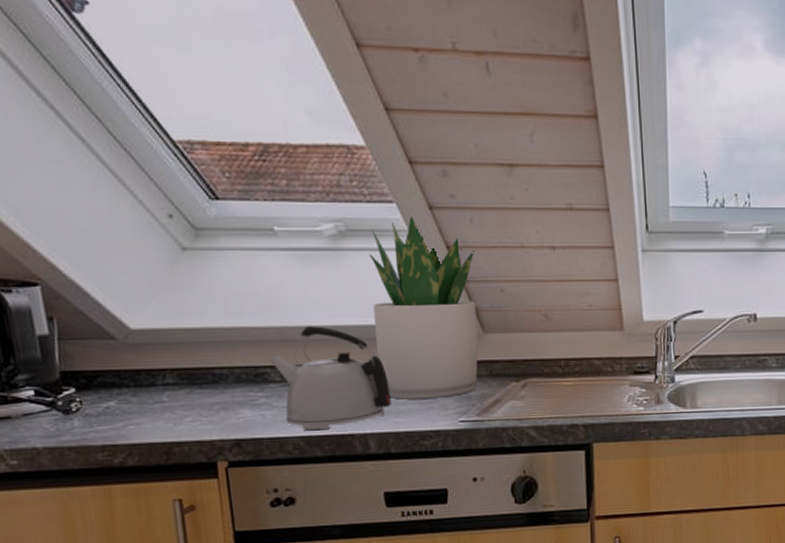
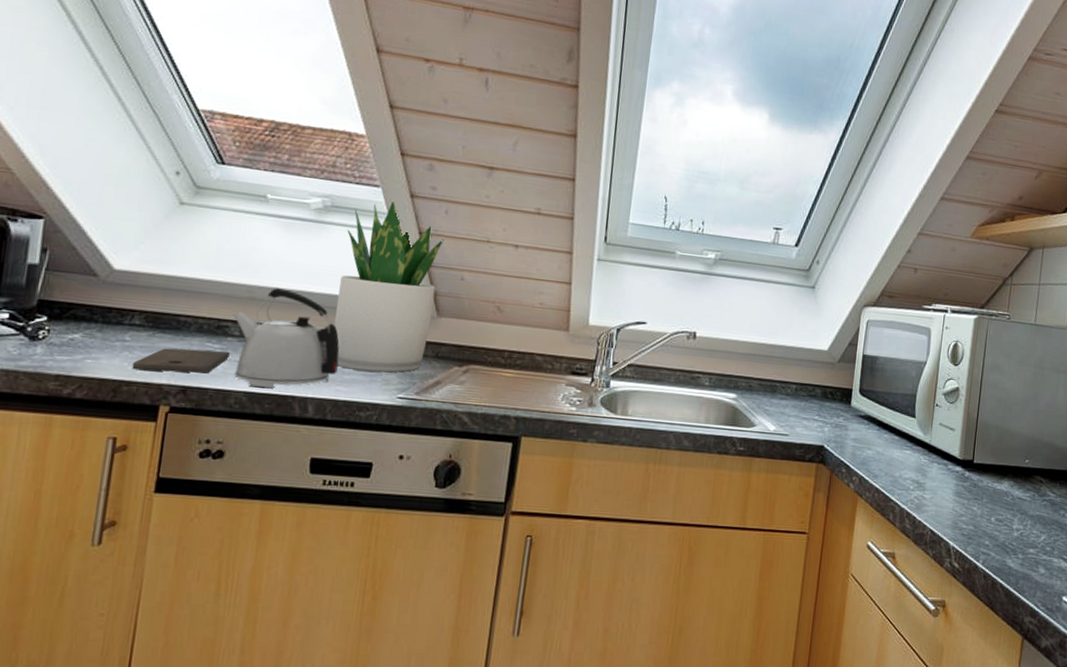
cutting board: none [177,398,276,430] -> present [132,348,230,373]

